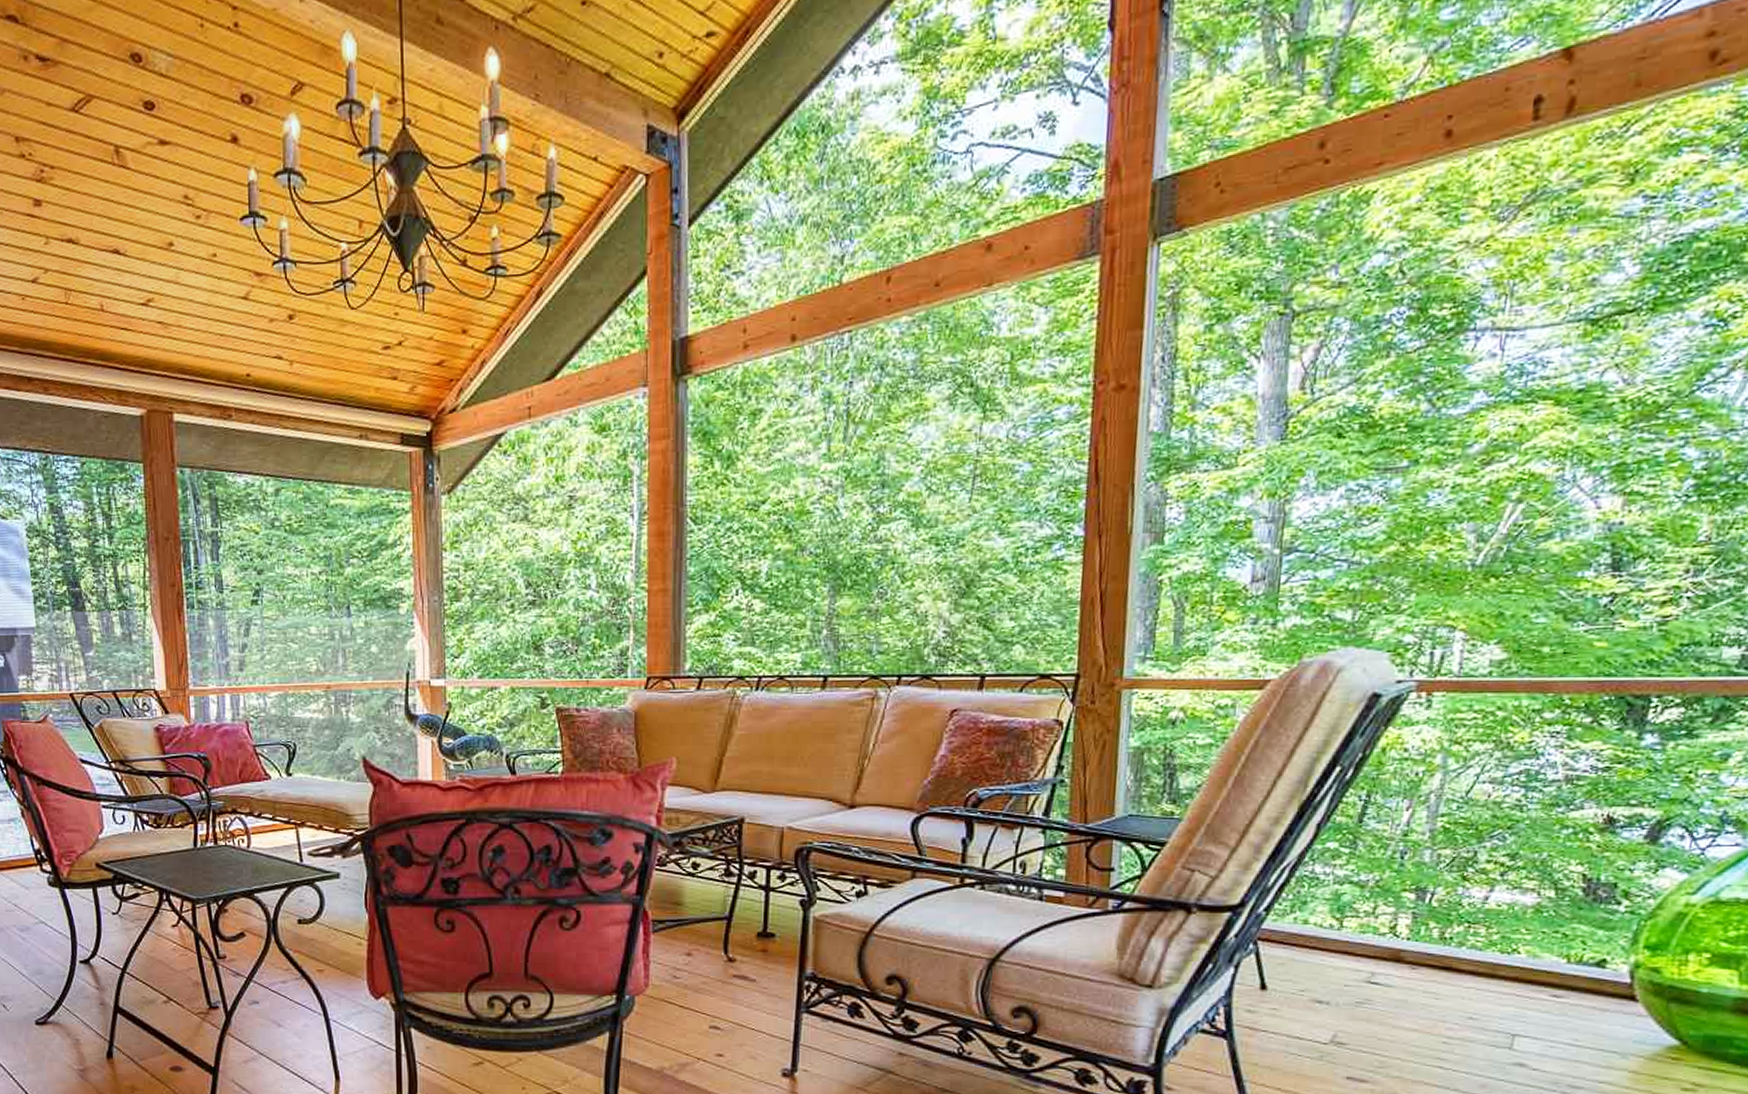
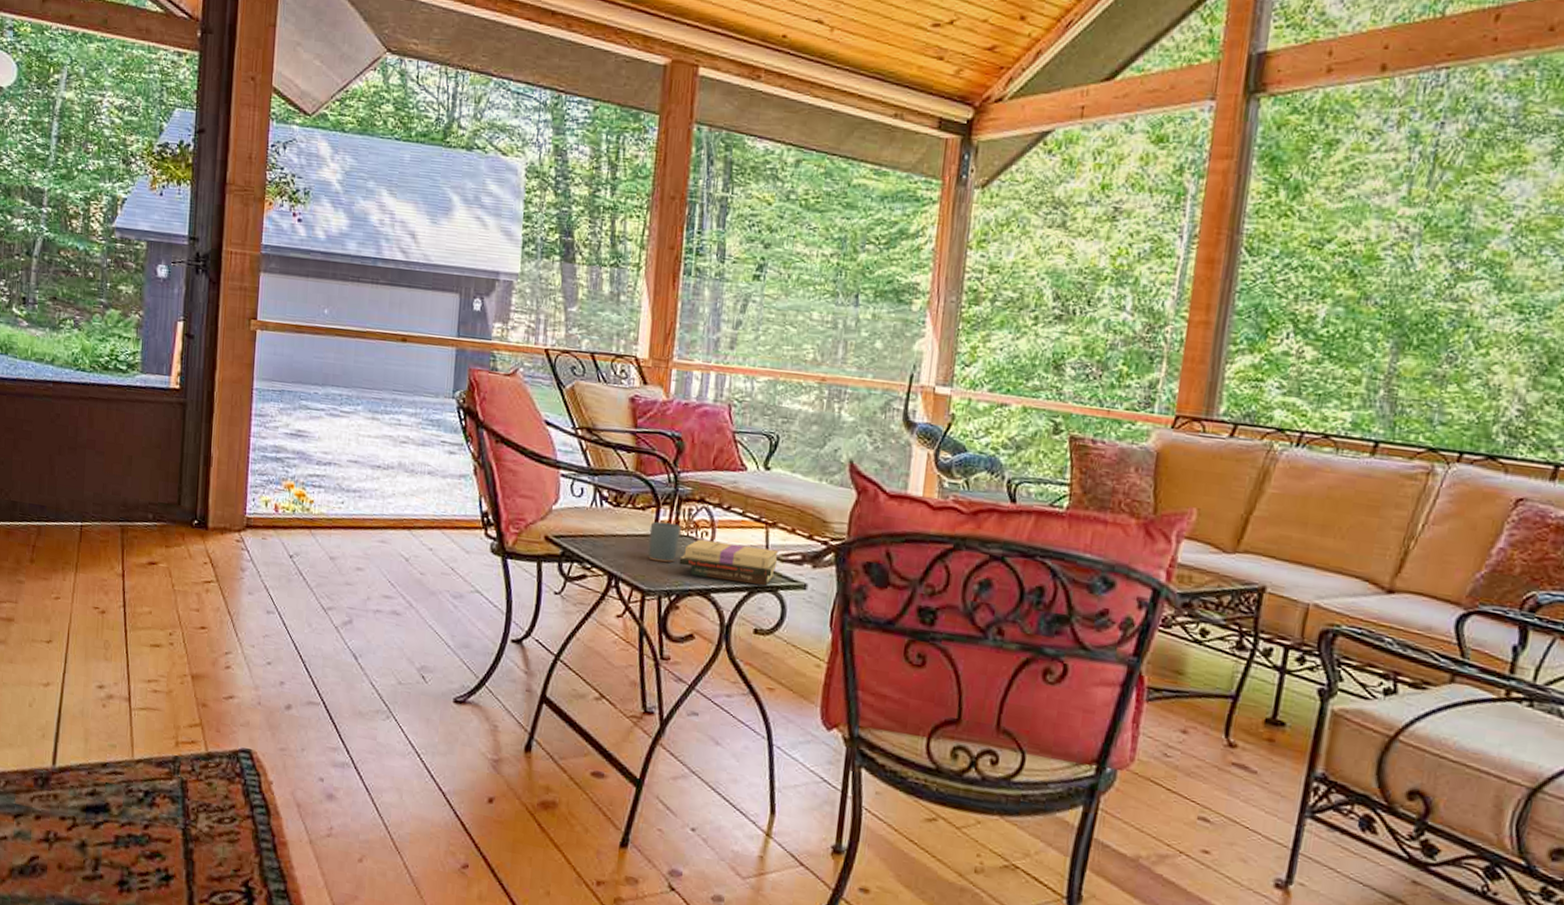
mug: none [190,836,219,872] -> present [648,521,681,563]
books: none [221,846,311,881] -> present [678,539,779,587]

